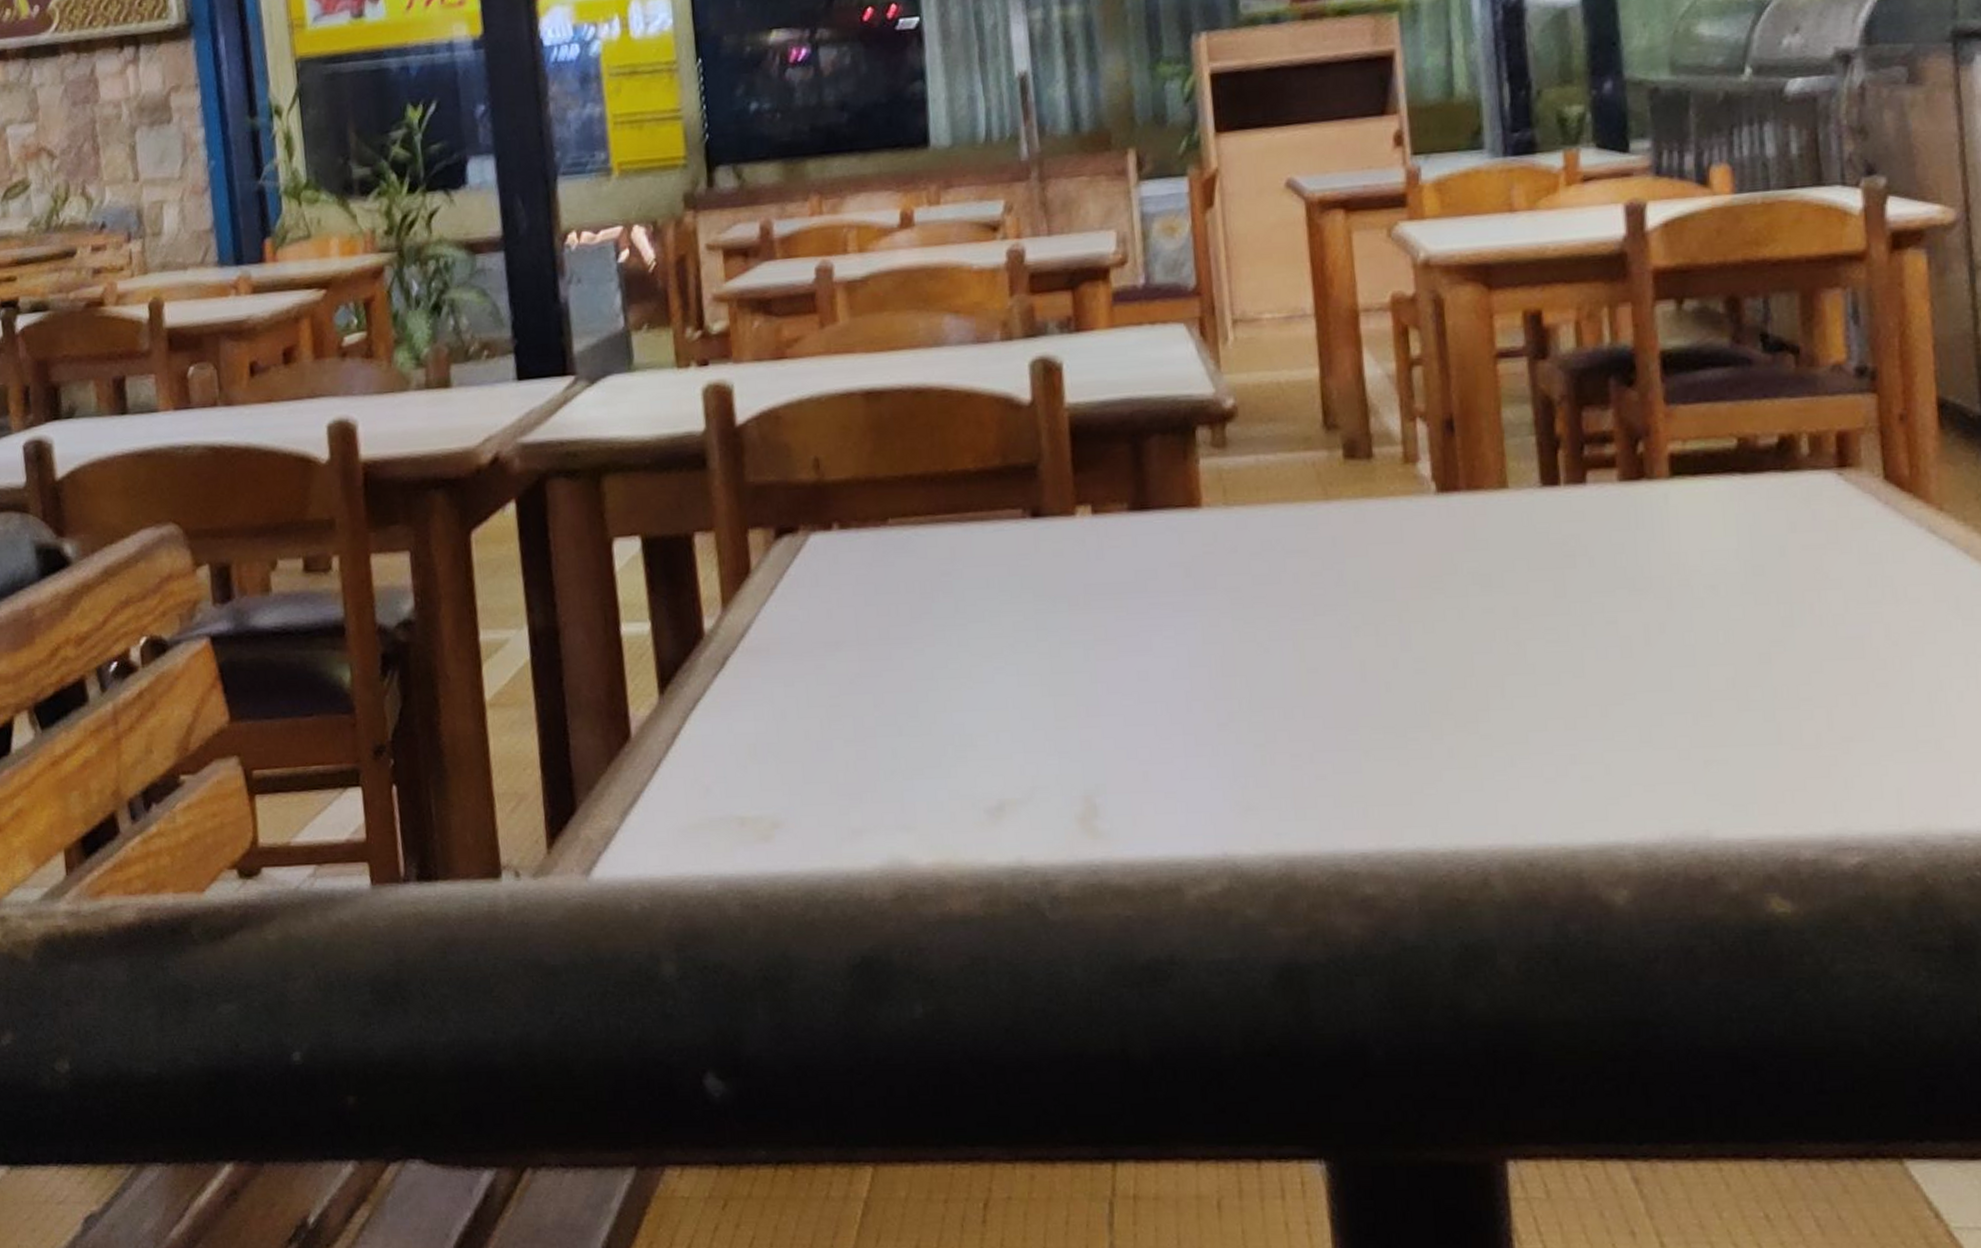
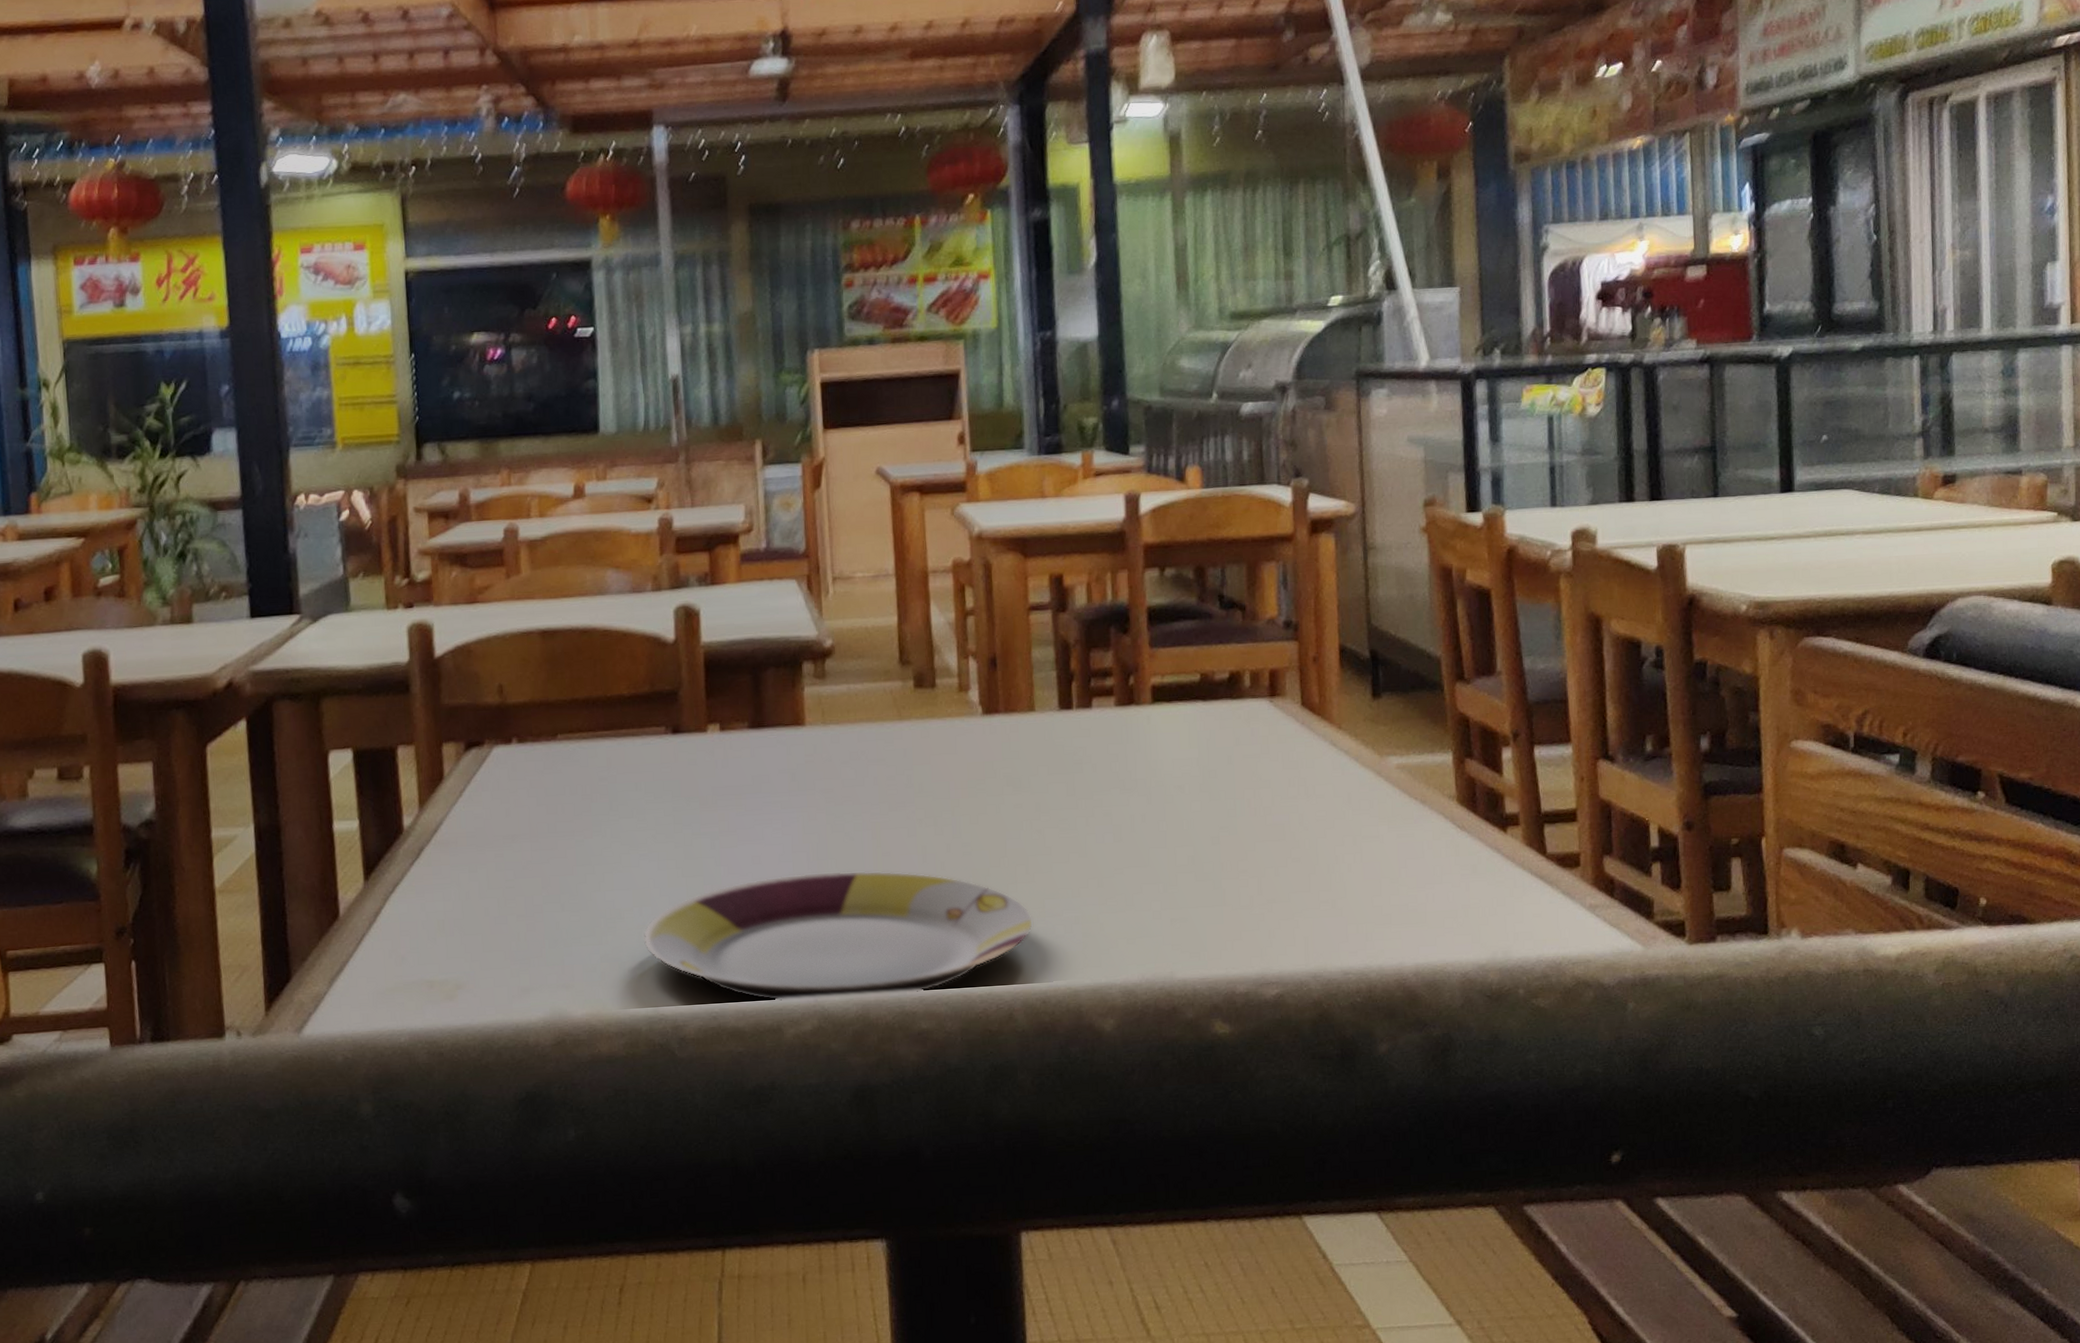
plate: none [1001,691,1512,853] -> present [643,870,1032,1001]

